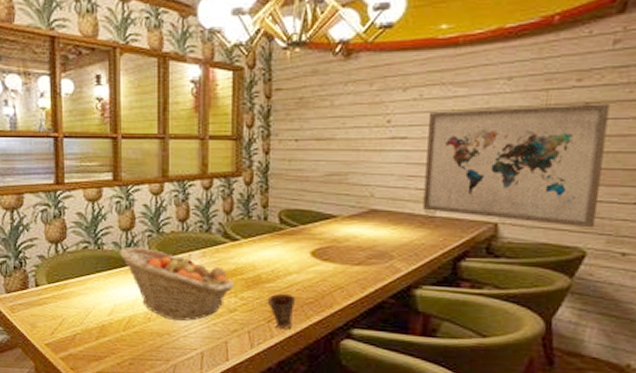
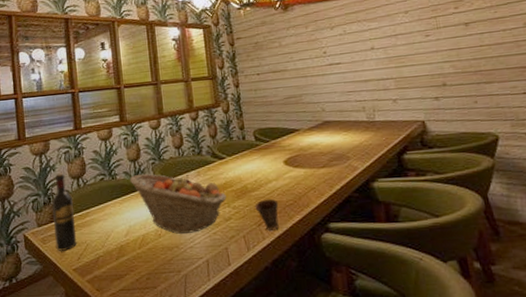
wine bottle: none [24,234,52,323] -> present [52,173,77,251]
wall art: present [422,104,610,228] -> none [354,22,499,117]

